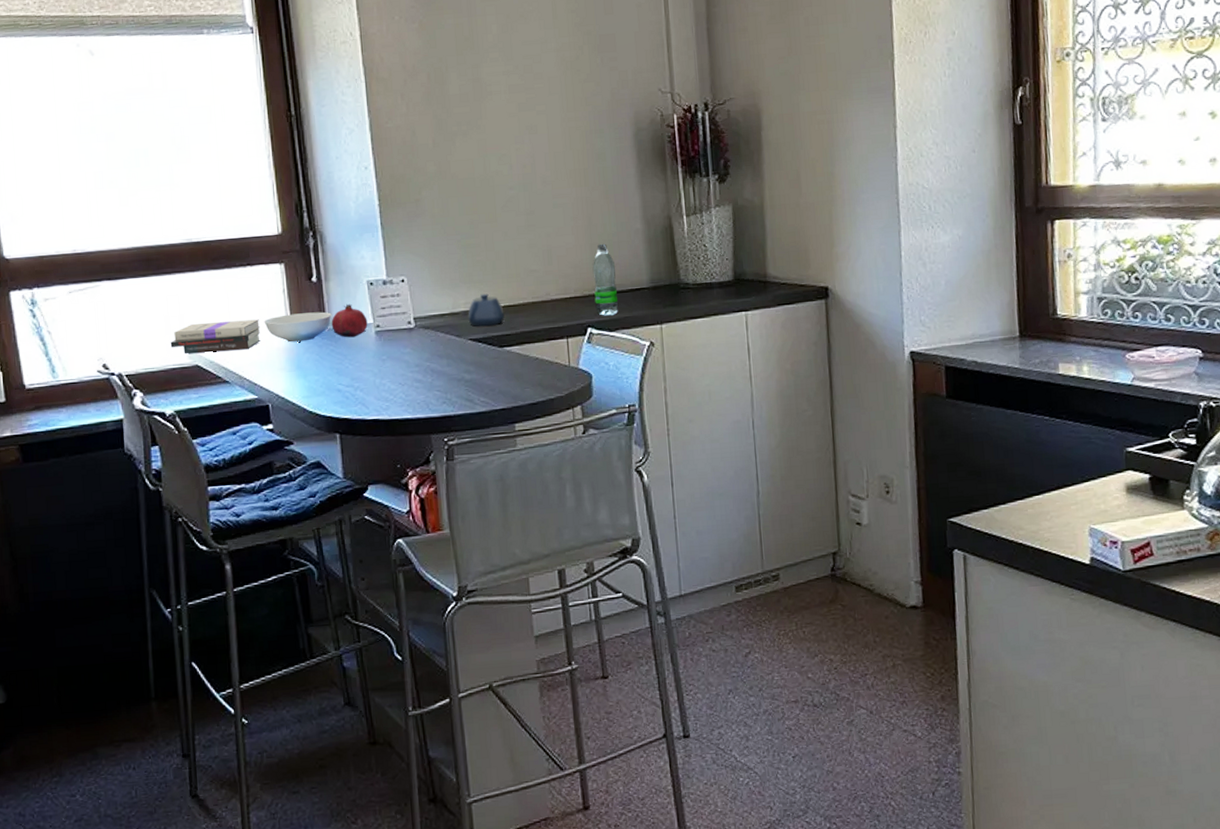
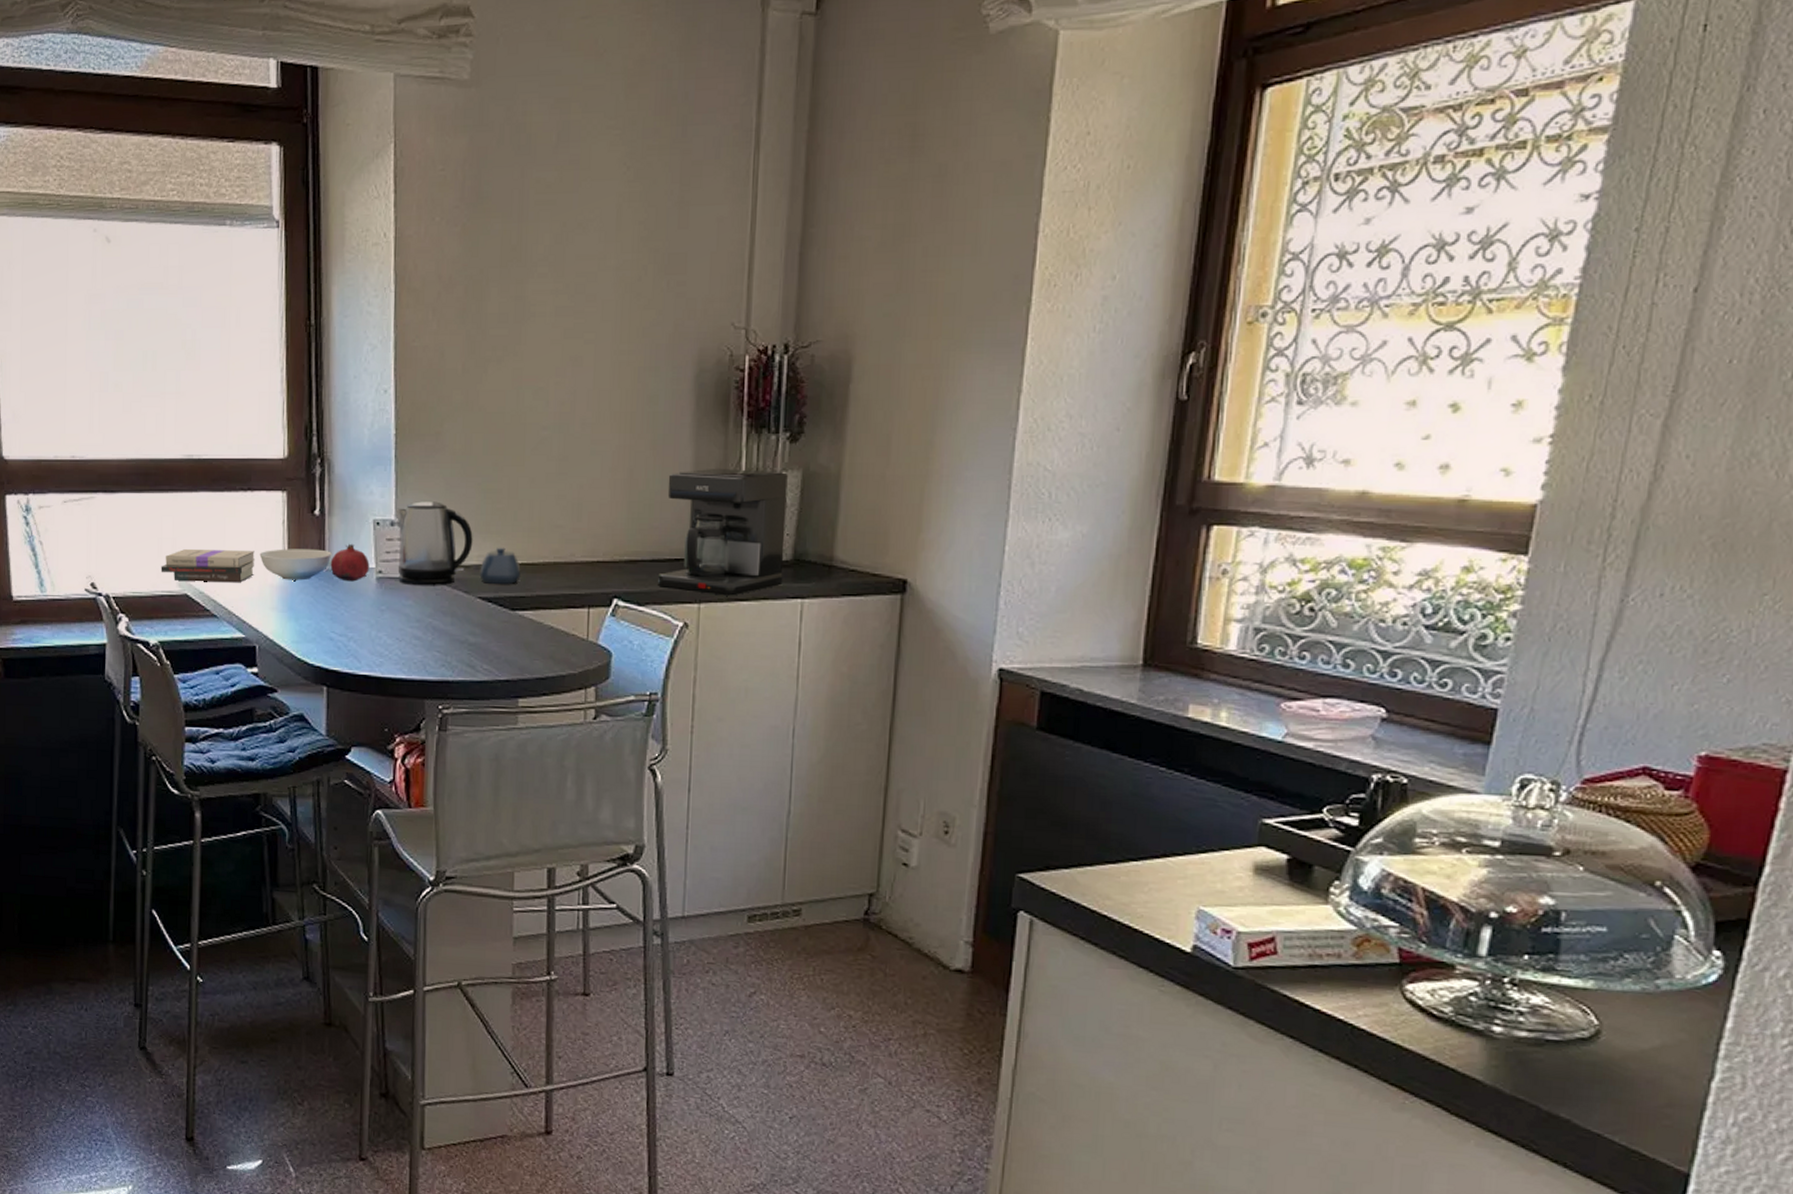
kettle: none [386,259,459,336] -> present [396,501,473,588]
bottle: present [592,243,619,316] -> none [625,502,654,587]
coffee maker: none [622,207,728,316] -> present [658,468,788,596]

